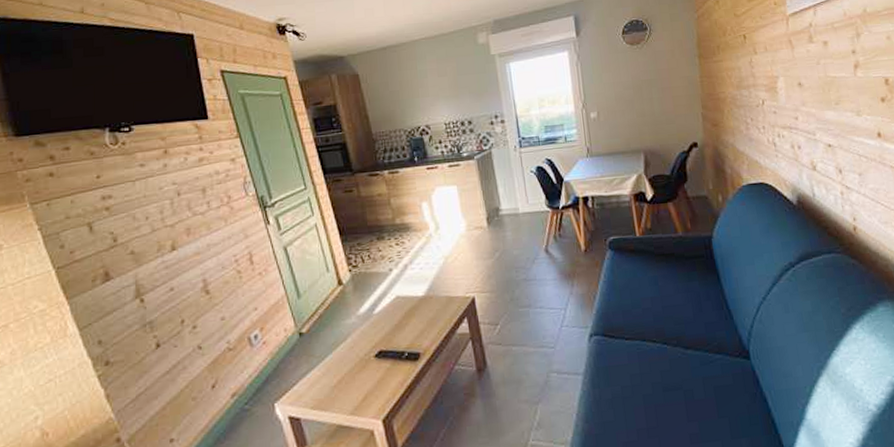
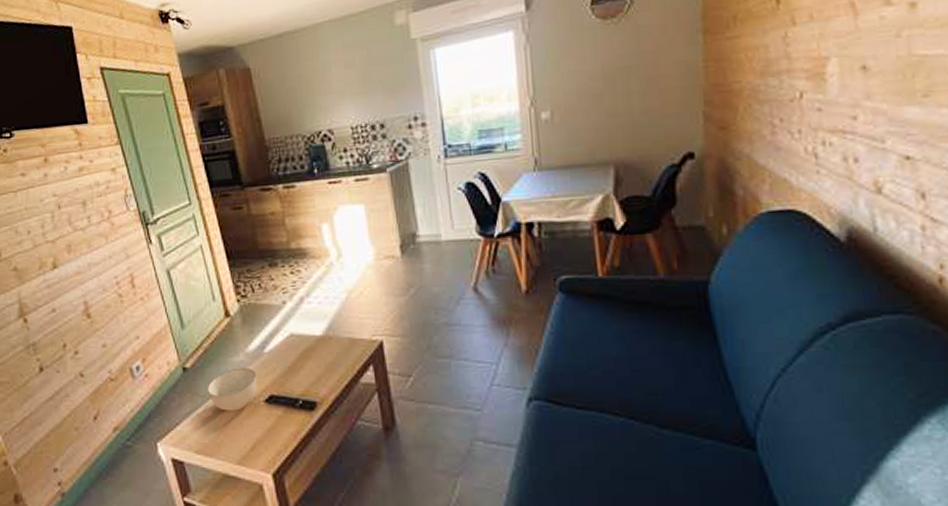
bowl: none [321,328,368,369] -> present [206,367,258,411]

